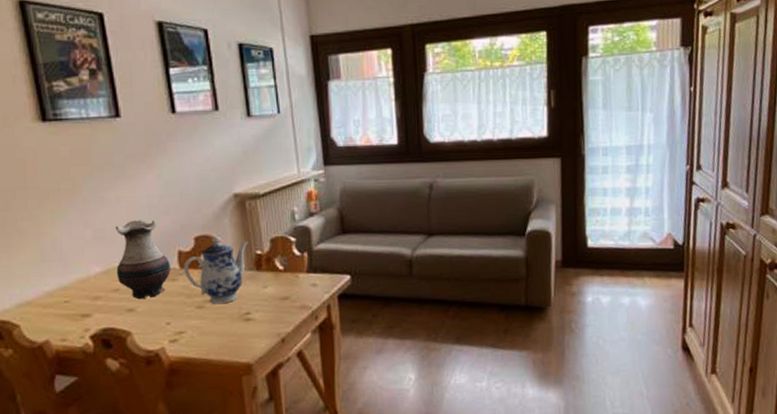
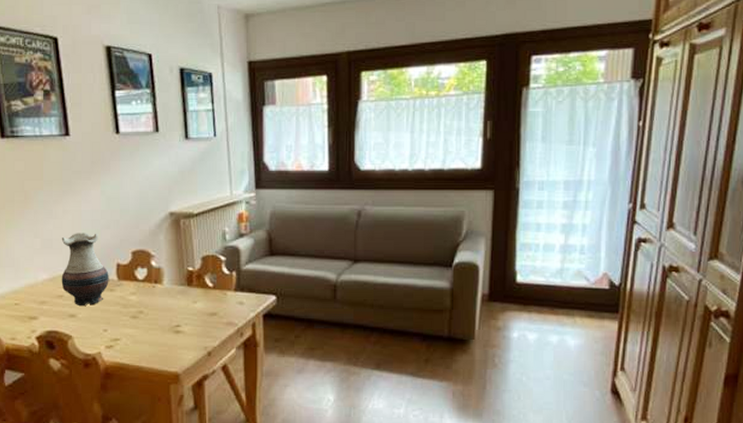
teapot: present [183,236,249,305] -> none [121,251,181,316]

